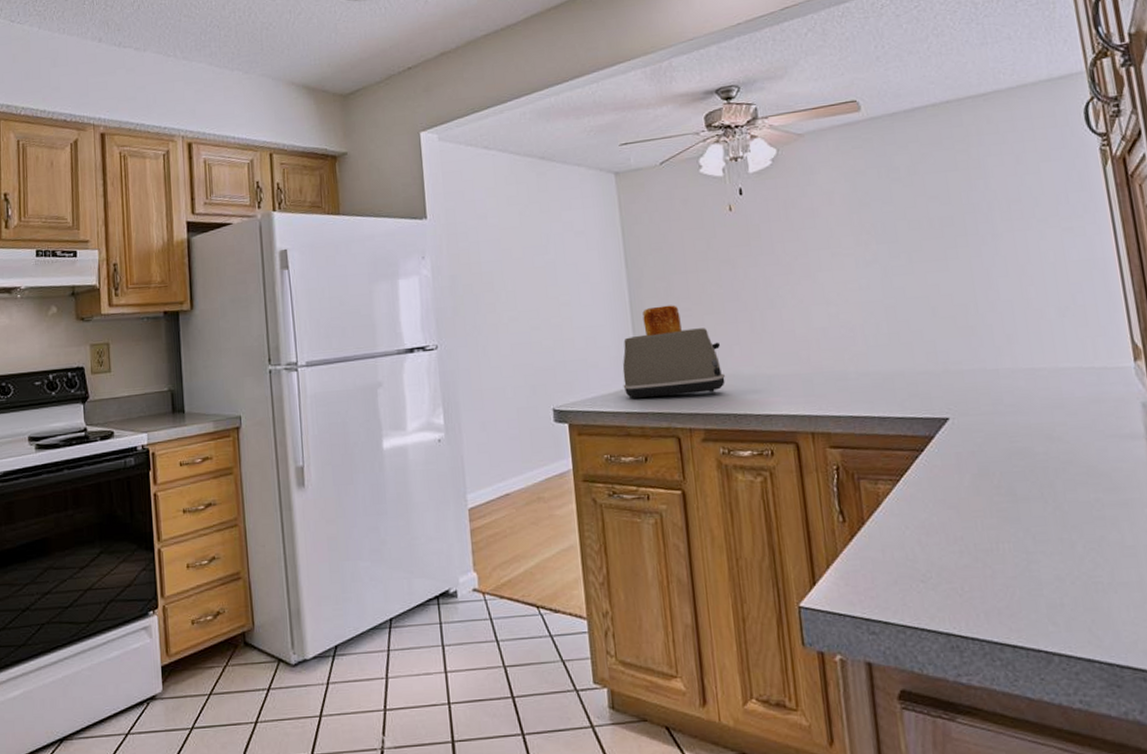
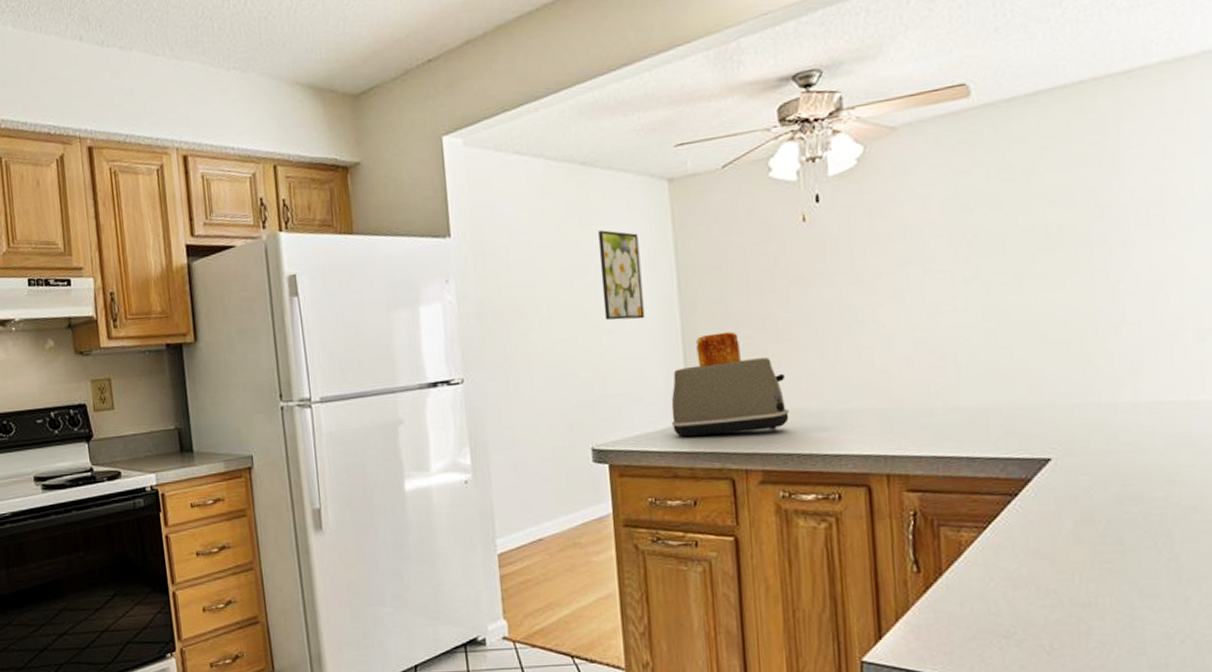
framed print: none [556,215,598,294] -> present [598,230,645,321]

